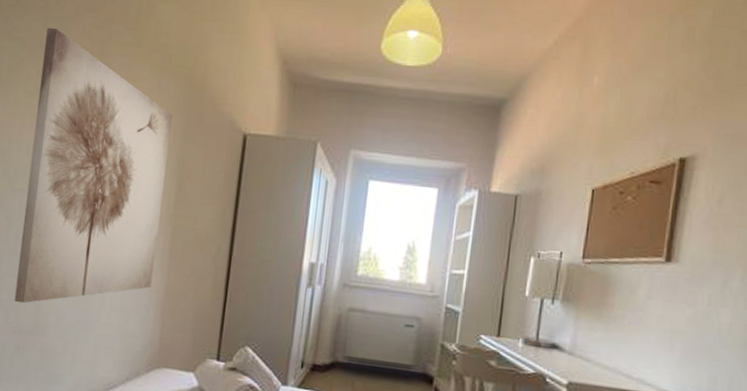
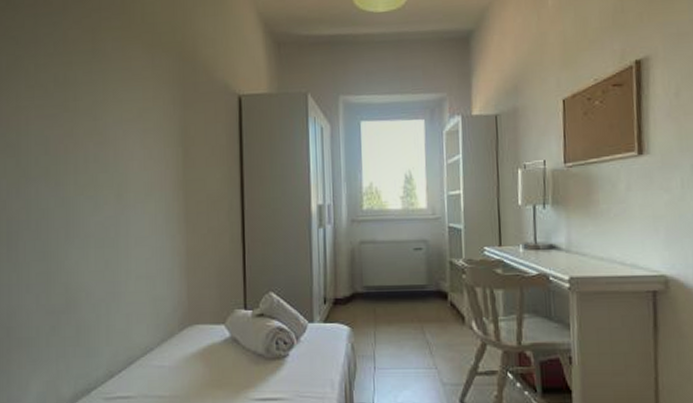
wall art: present [14,27,172,304] -> none [39,22,172,285]

